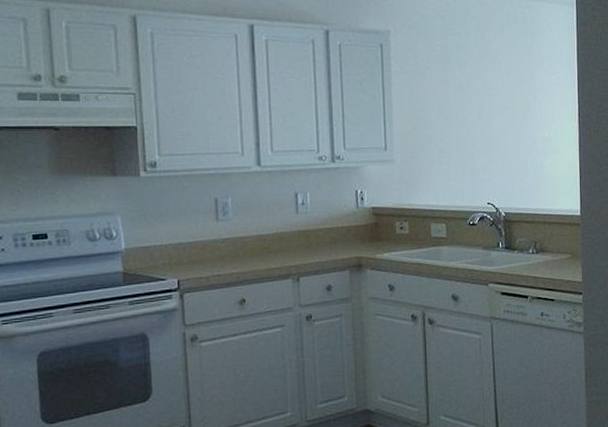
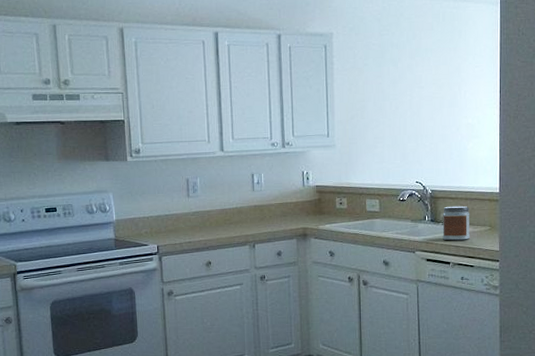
jar: none [518,231,550,271] -> present [442,206,471,241]

